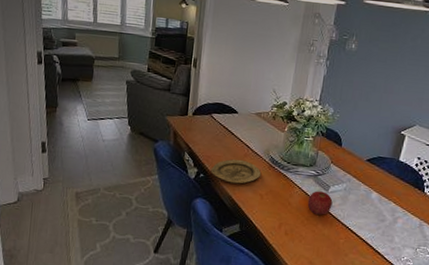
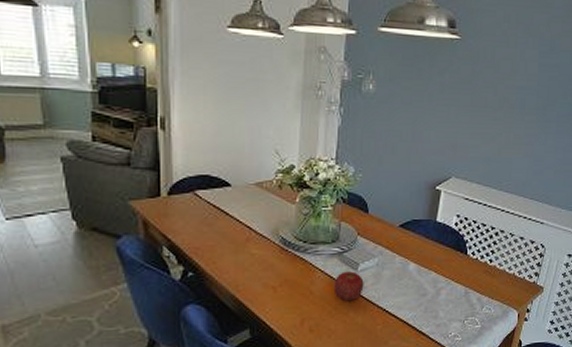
plate: present [210,159,261,184] -> none [202,246,271,278]

